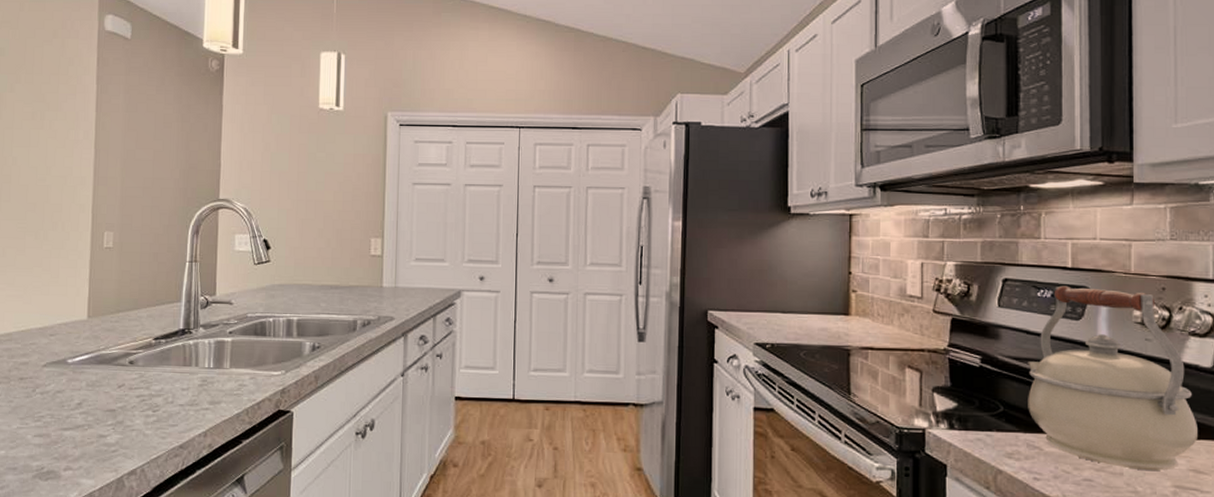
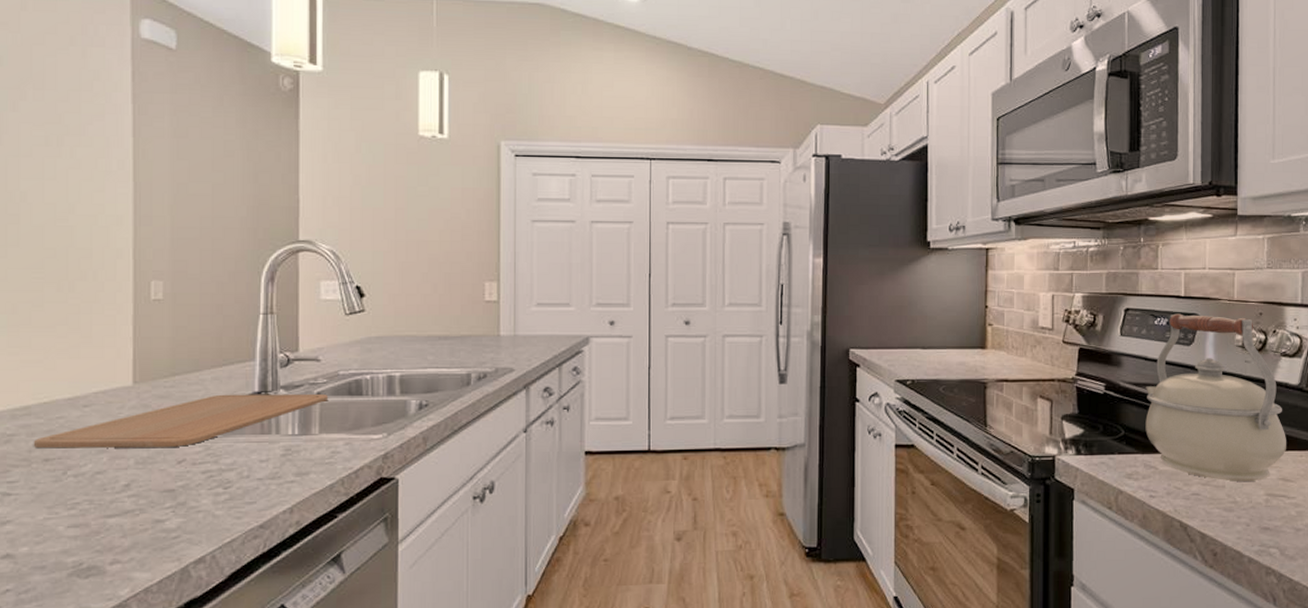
chopping board: none [12,330,239,373] -> present [33,393,329,449]

